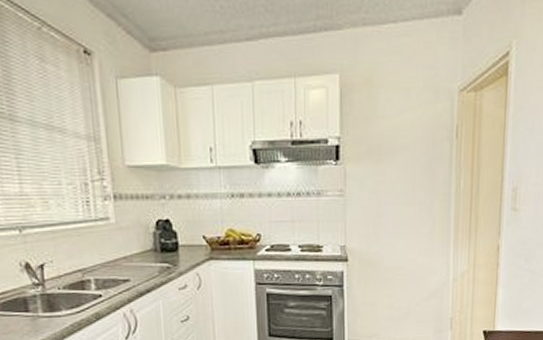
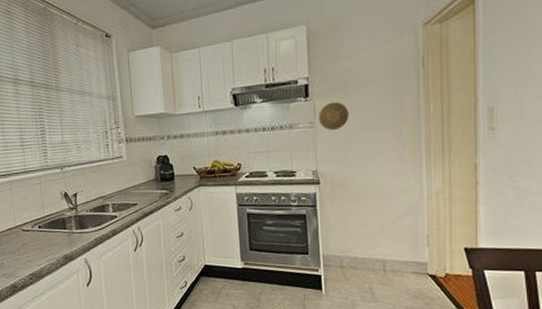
decorative plate: none [349,168,382,202] -> present [319,102,350,131]

